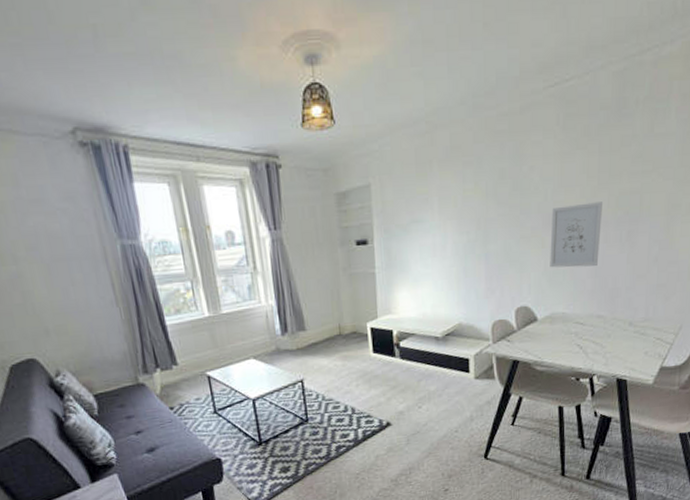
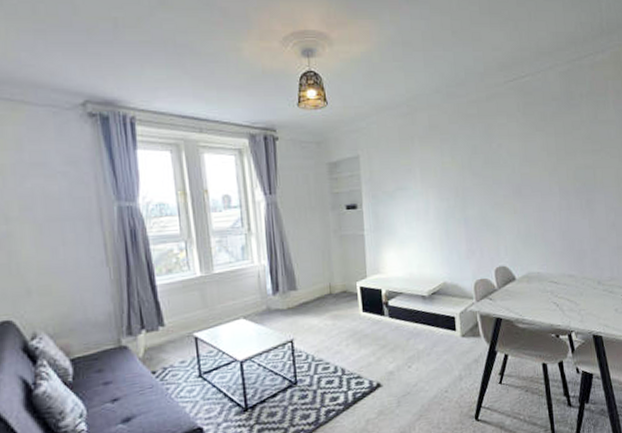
wall art: present [550,202,602,268] -> none [520,175,565,232]

